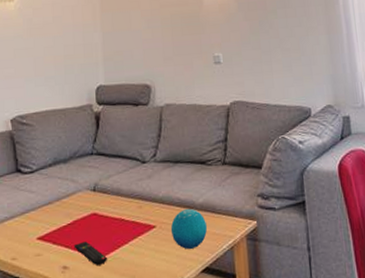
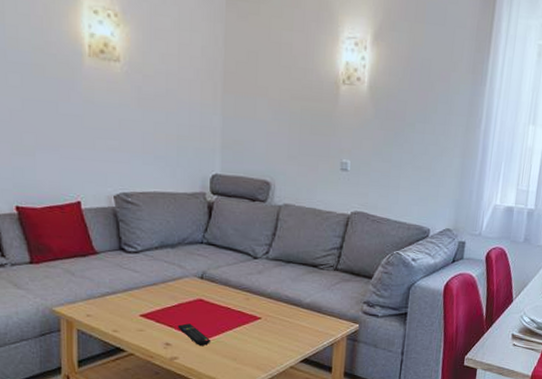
decorative orb: present [170,208,207,249] -> none [275,305,311,341]

